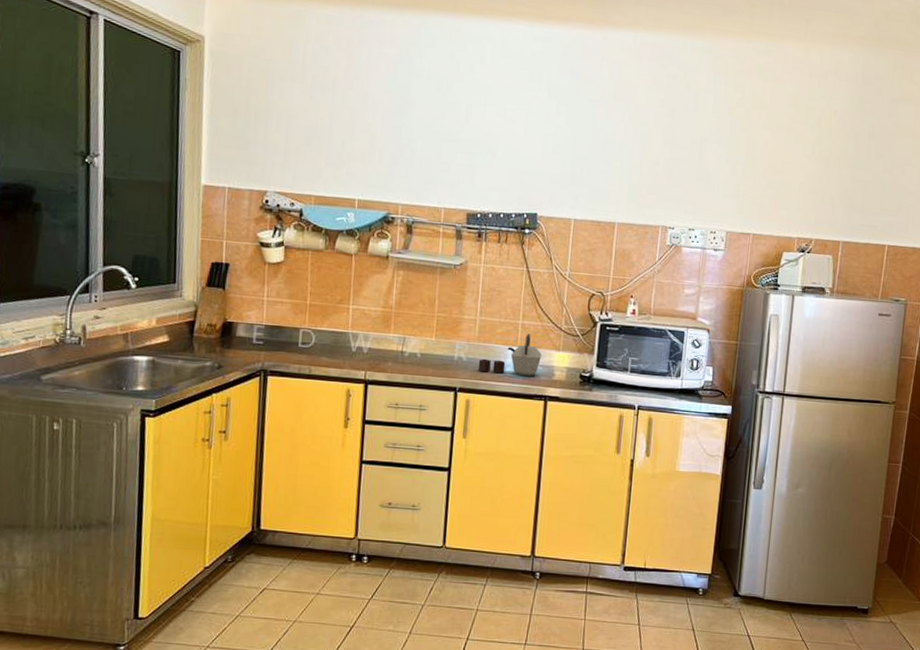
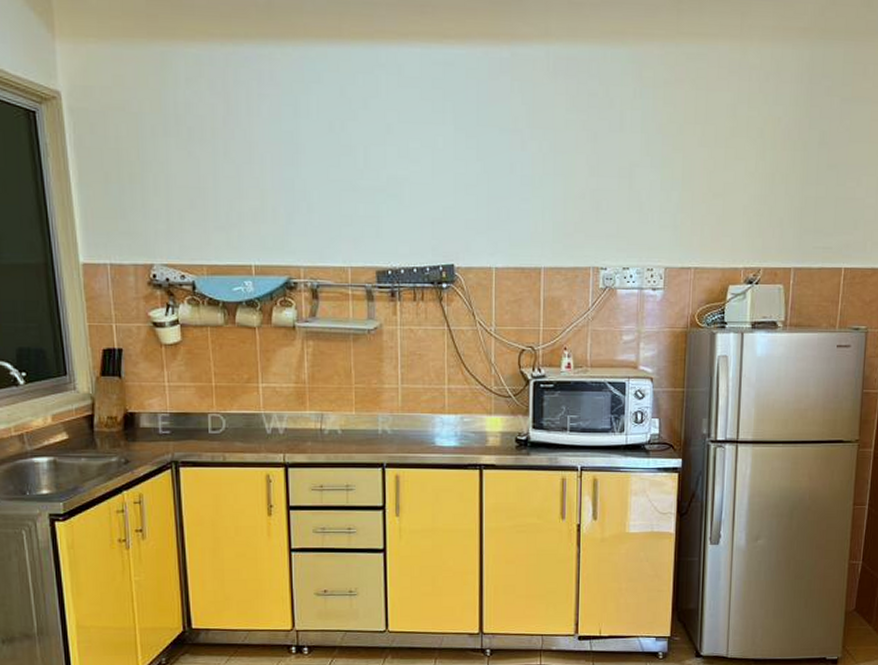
kettle: present [478,334,542,376] -> none [404,399,472,444]

